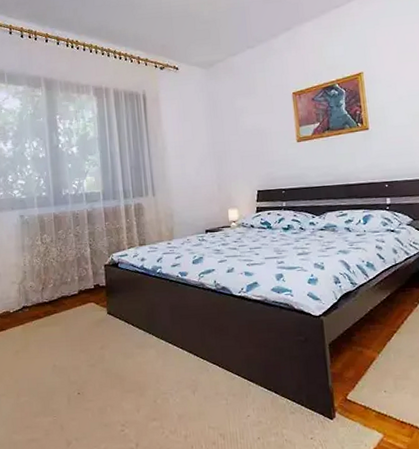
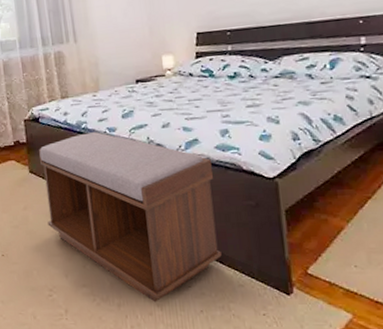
bench: none [117,276,276,432] -> present [39,132,222,302]

